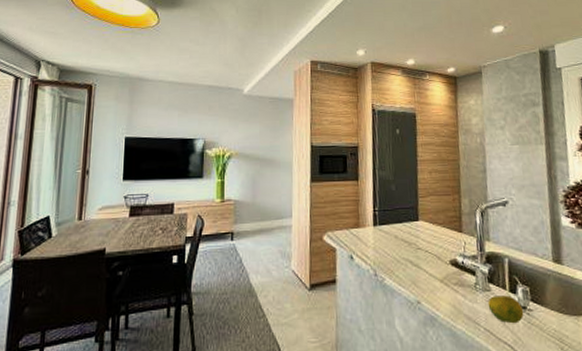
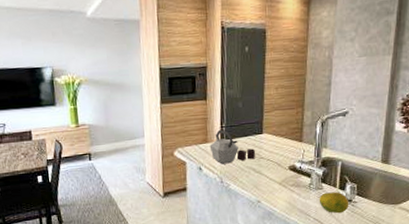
kettle: none [361,213,412,254] -> present [209,129,256,164]

